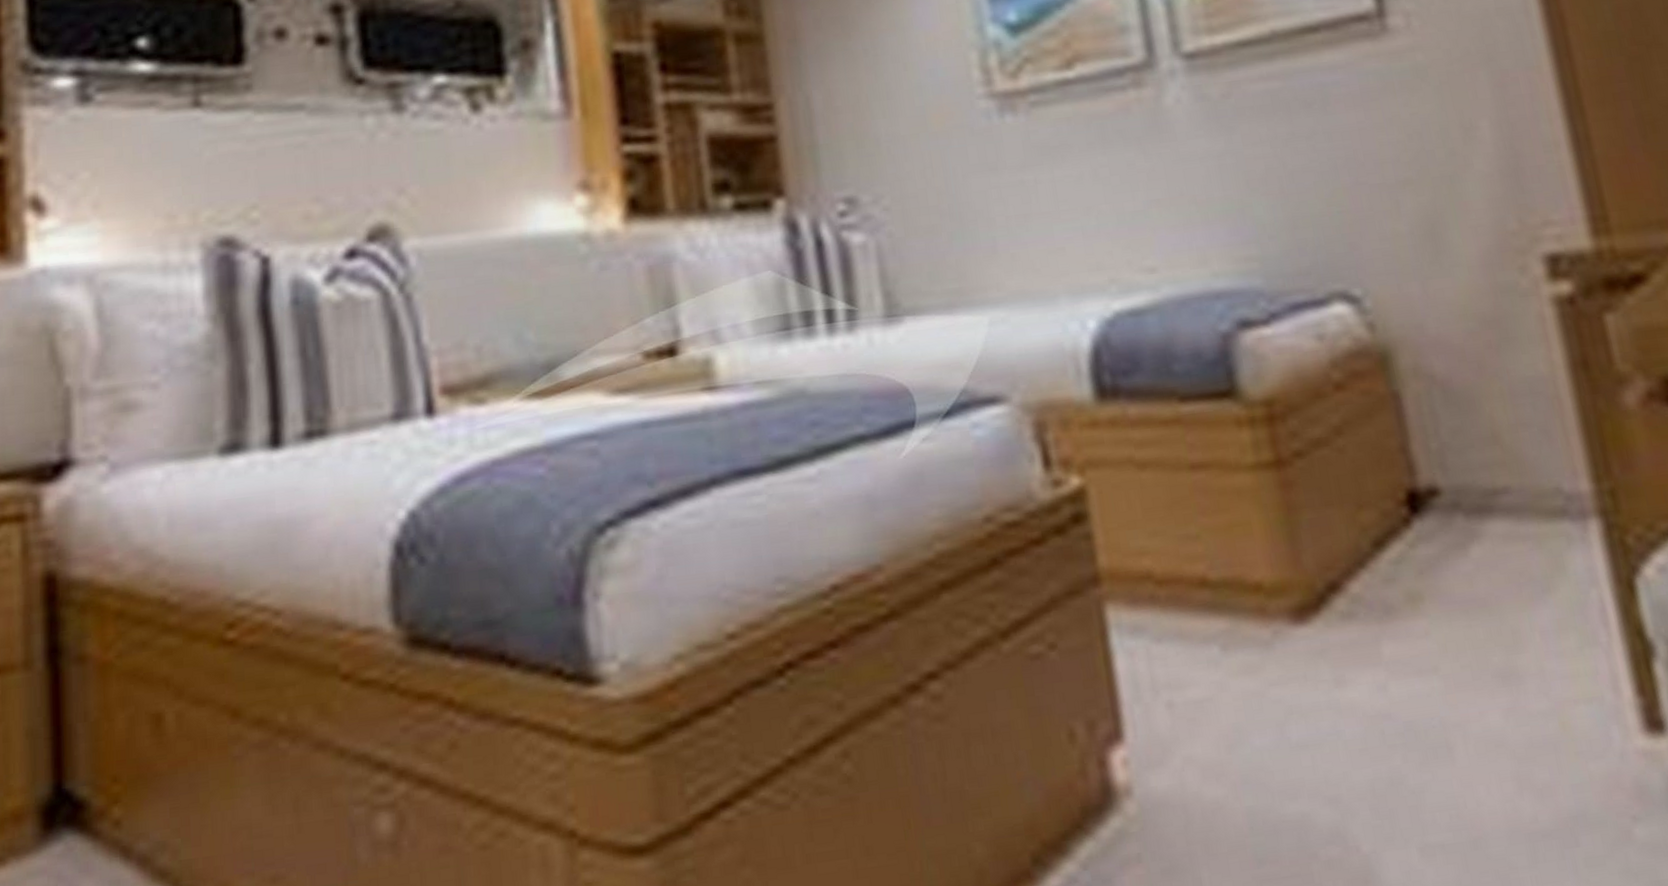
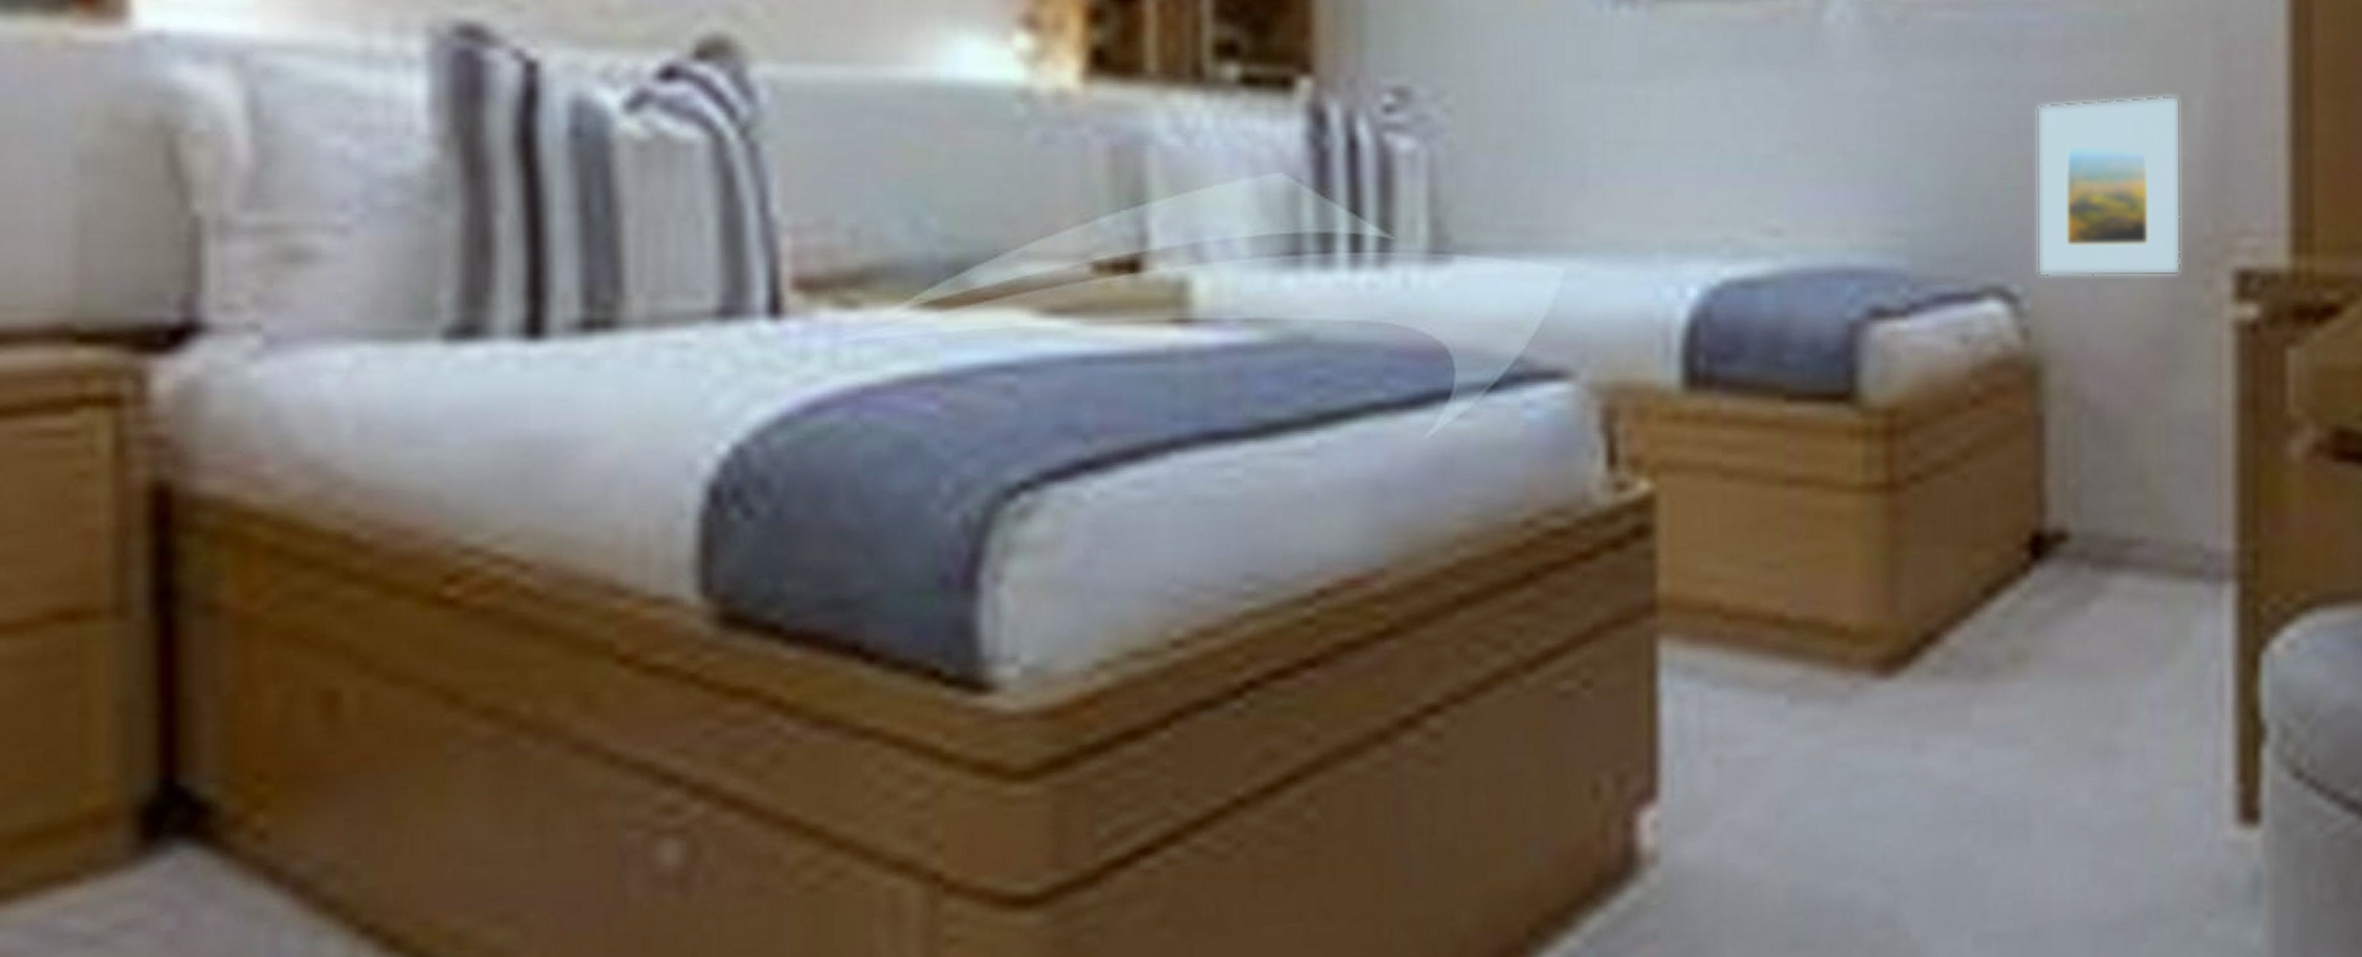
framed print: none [1348,122,1497,280] -> present [2036,95,2181,277]

